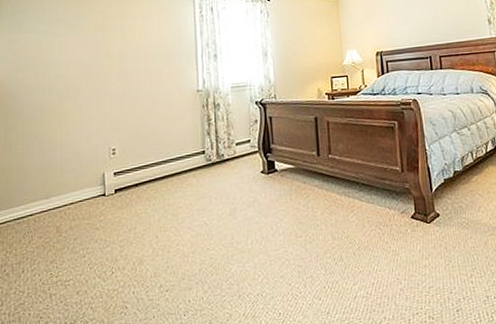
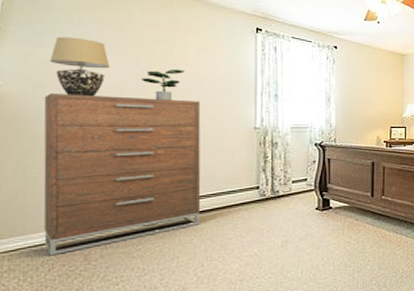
dresser: none [24,69,153,228] -> present [43,93,201,256]
table lamp: none [28,21,74,75] -> present [49,36,110,97]
potted plant: none [98,40,134,72] -> present [141,69,185,101]

